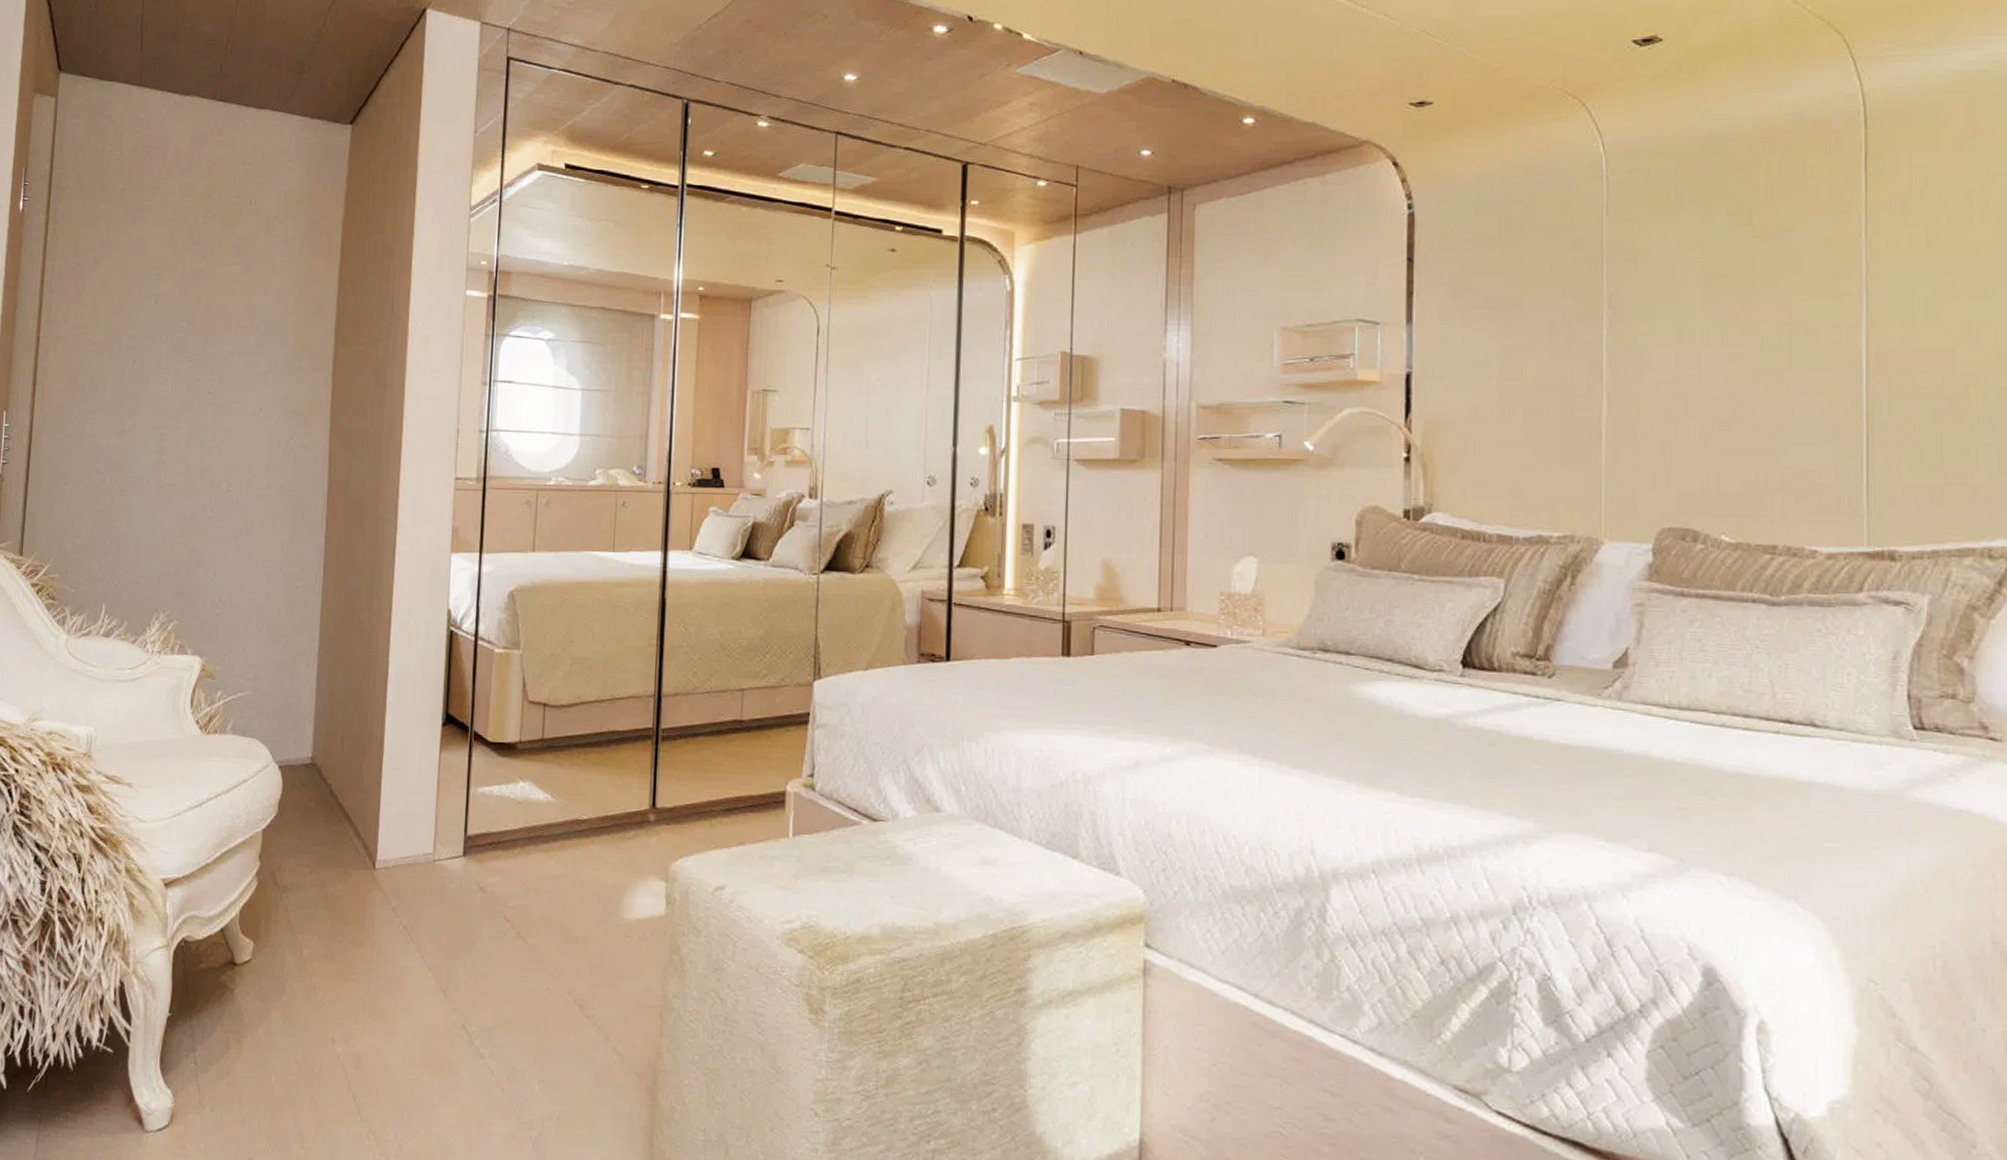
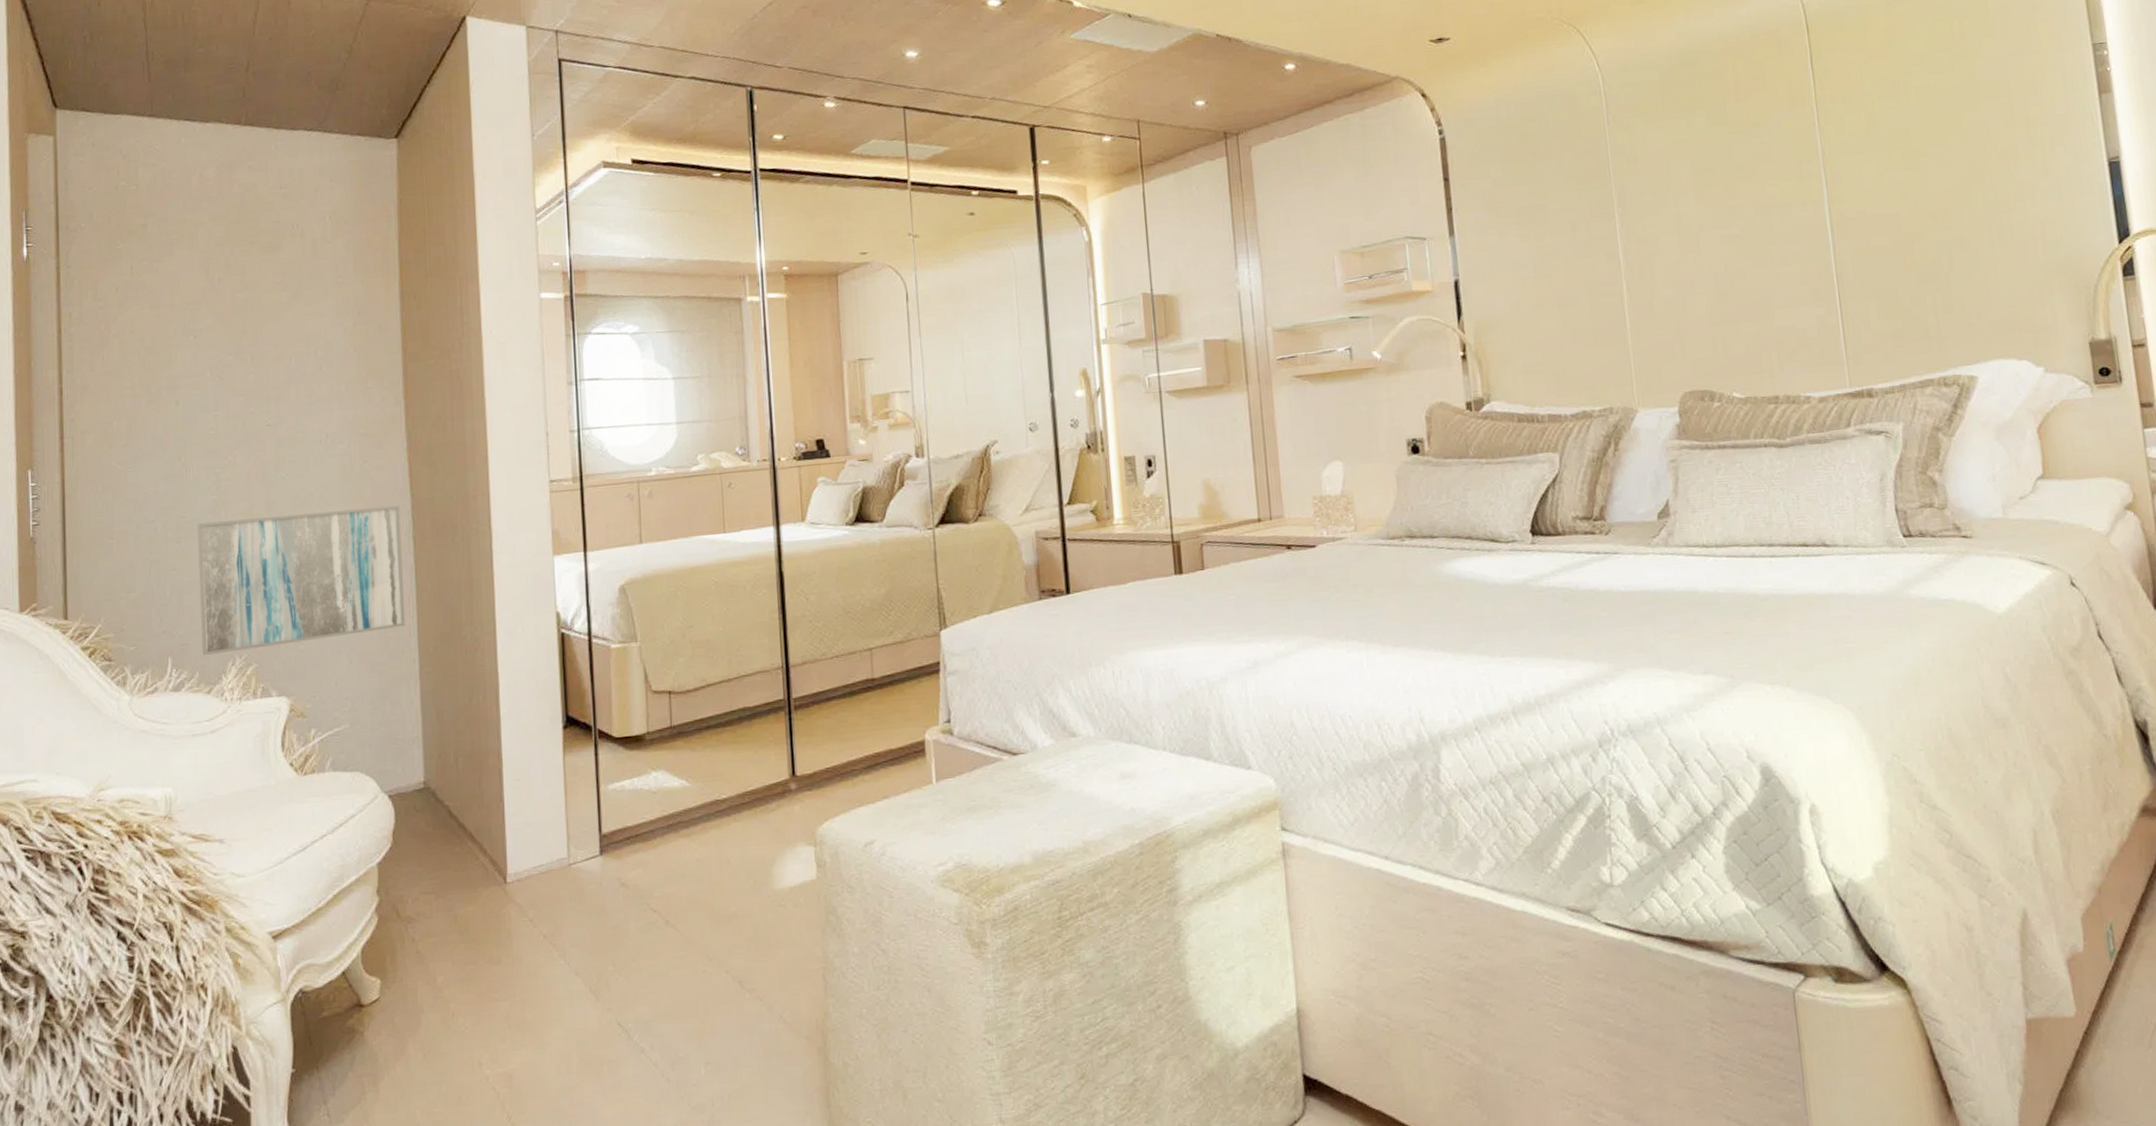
wall art: none [132,479,318,607] -> present [197,505,406,656]

